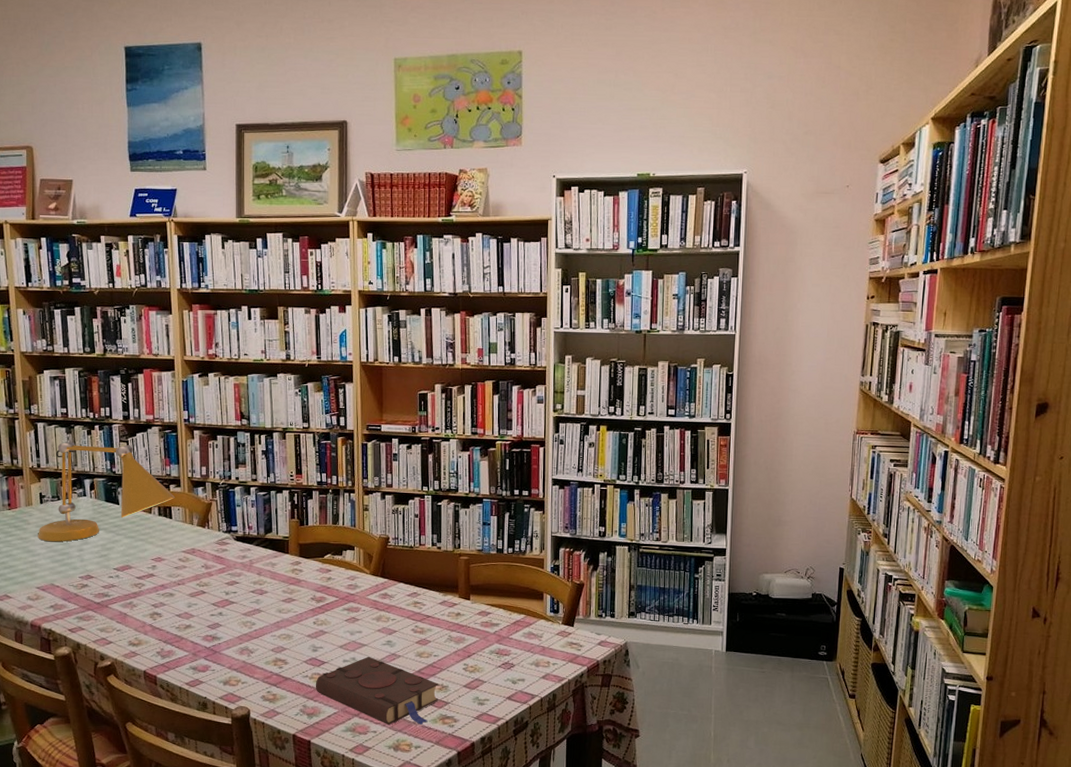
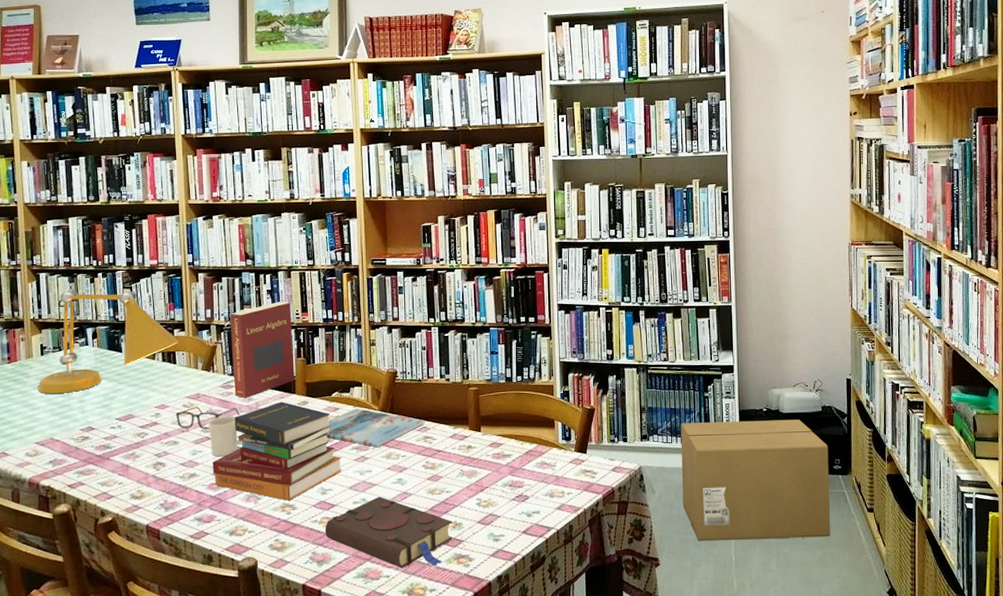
eyeglasses: none [172,561,234,584] -> present [176,407,240,430]
mug: none [203,571,238,610] -> present [208,416,244,457]
books: none [207,560,333,656] -> present [213,401,342,501]
book: none [225,462,289,555] -> present [230,301,295,398]
magazine: none [318,571,415,610] -> present [326,408,425,448]
box: none [666,602,815,720] -> present [680,419,830,541]

